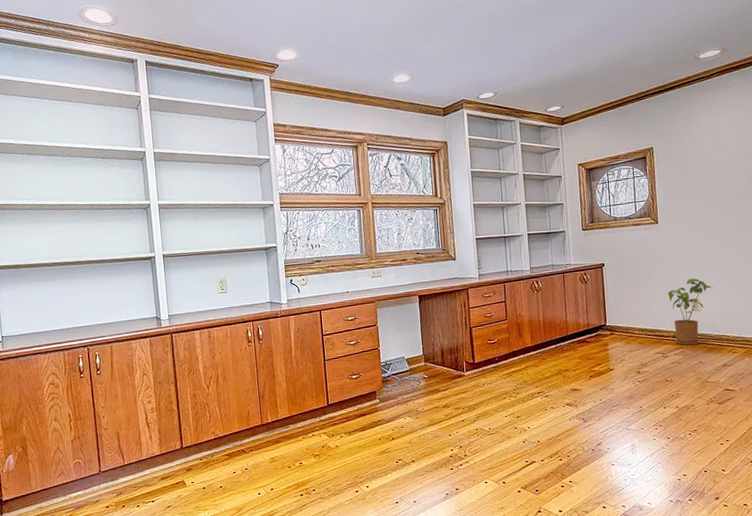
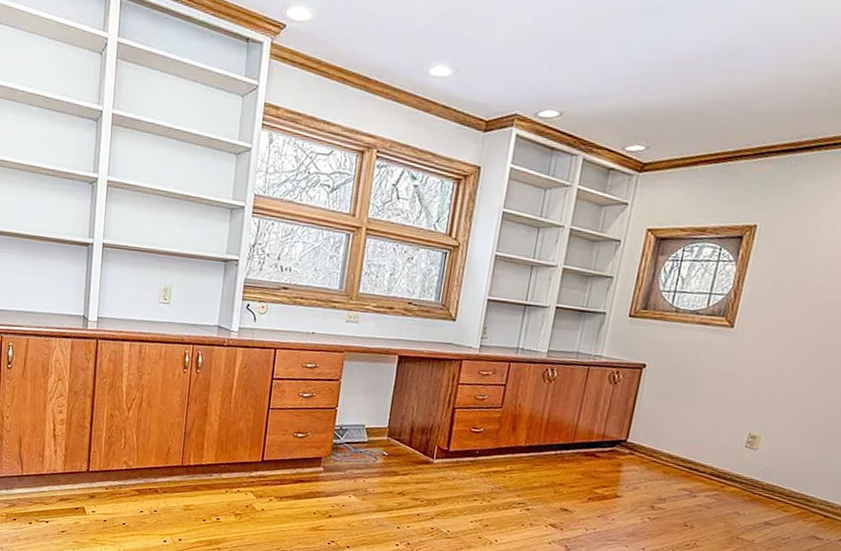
house plant: present [667,278,713,346] -> none [711,406,783,491]

